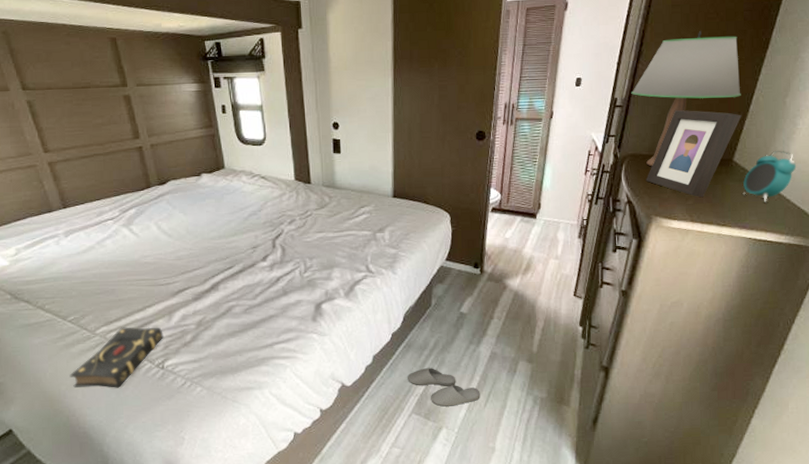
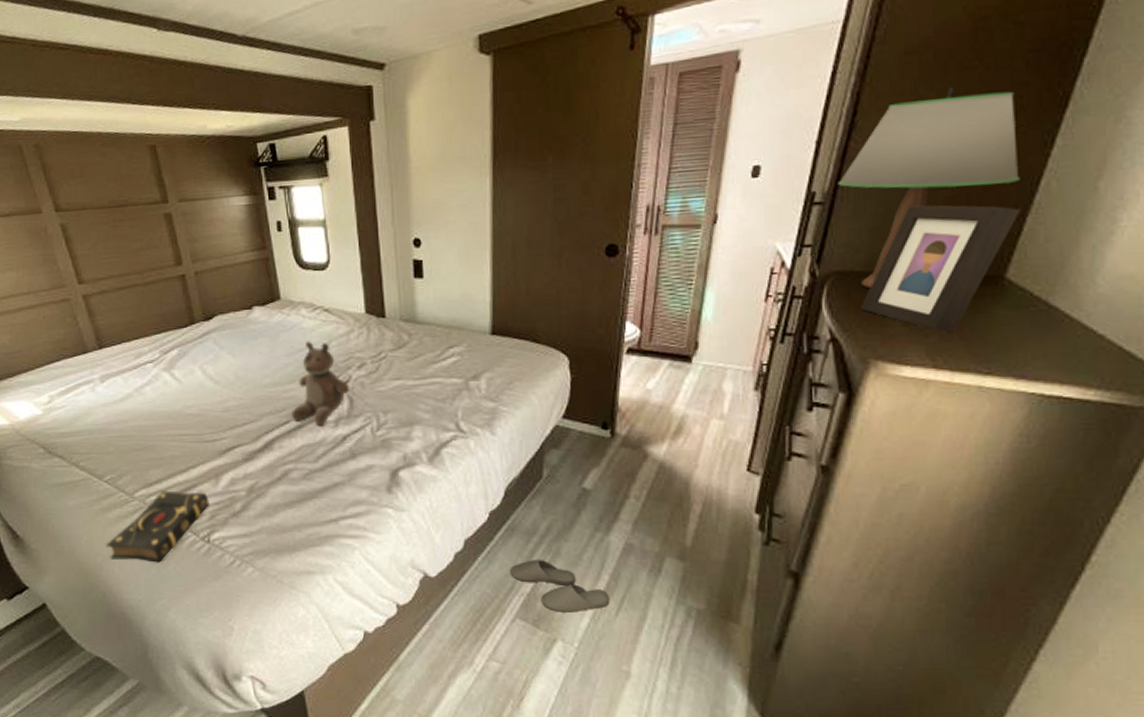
stuffed animal: none [233,202,283,271] -> present [290,341,350,427]
alarm clock: present [742,150,797,202] -> none [1021,260,1117,340]

